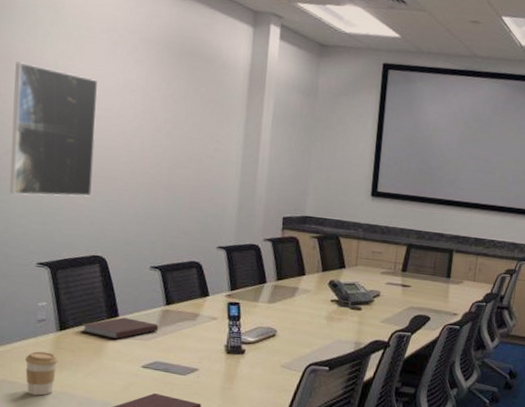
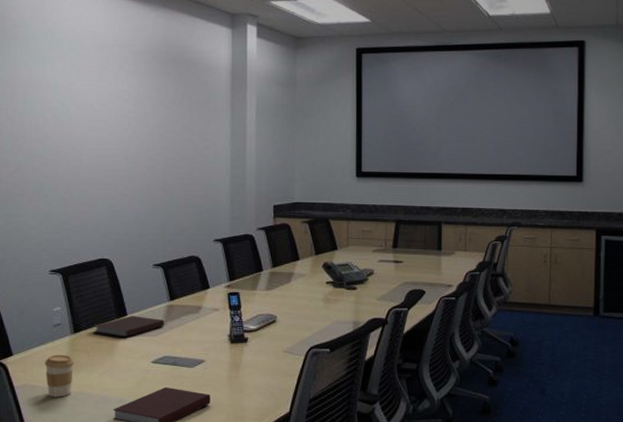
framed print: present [10,61,99,197] -> none [19,86,96,209]

